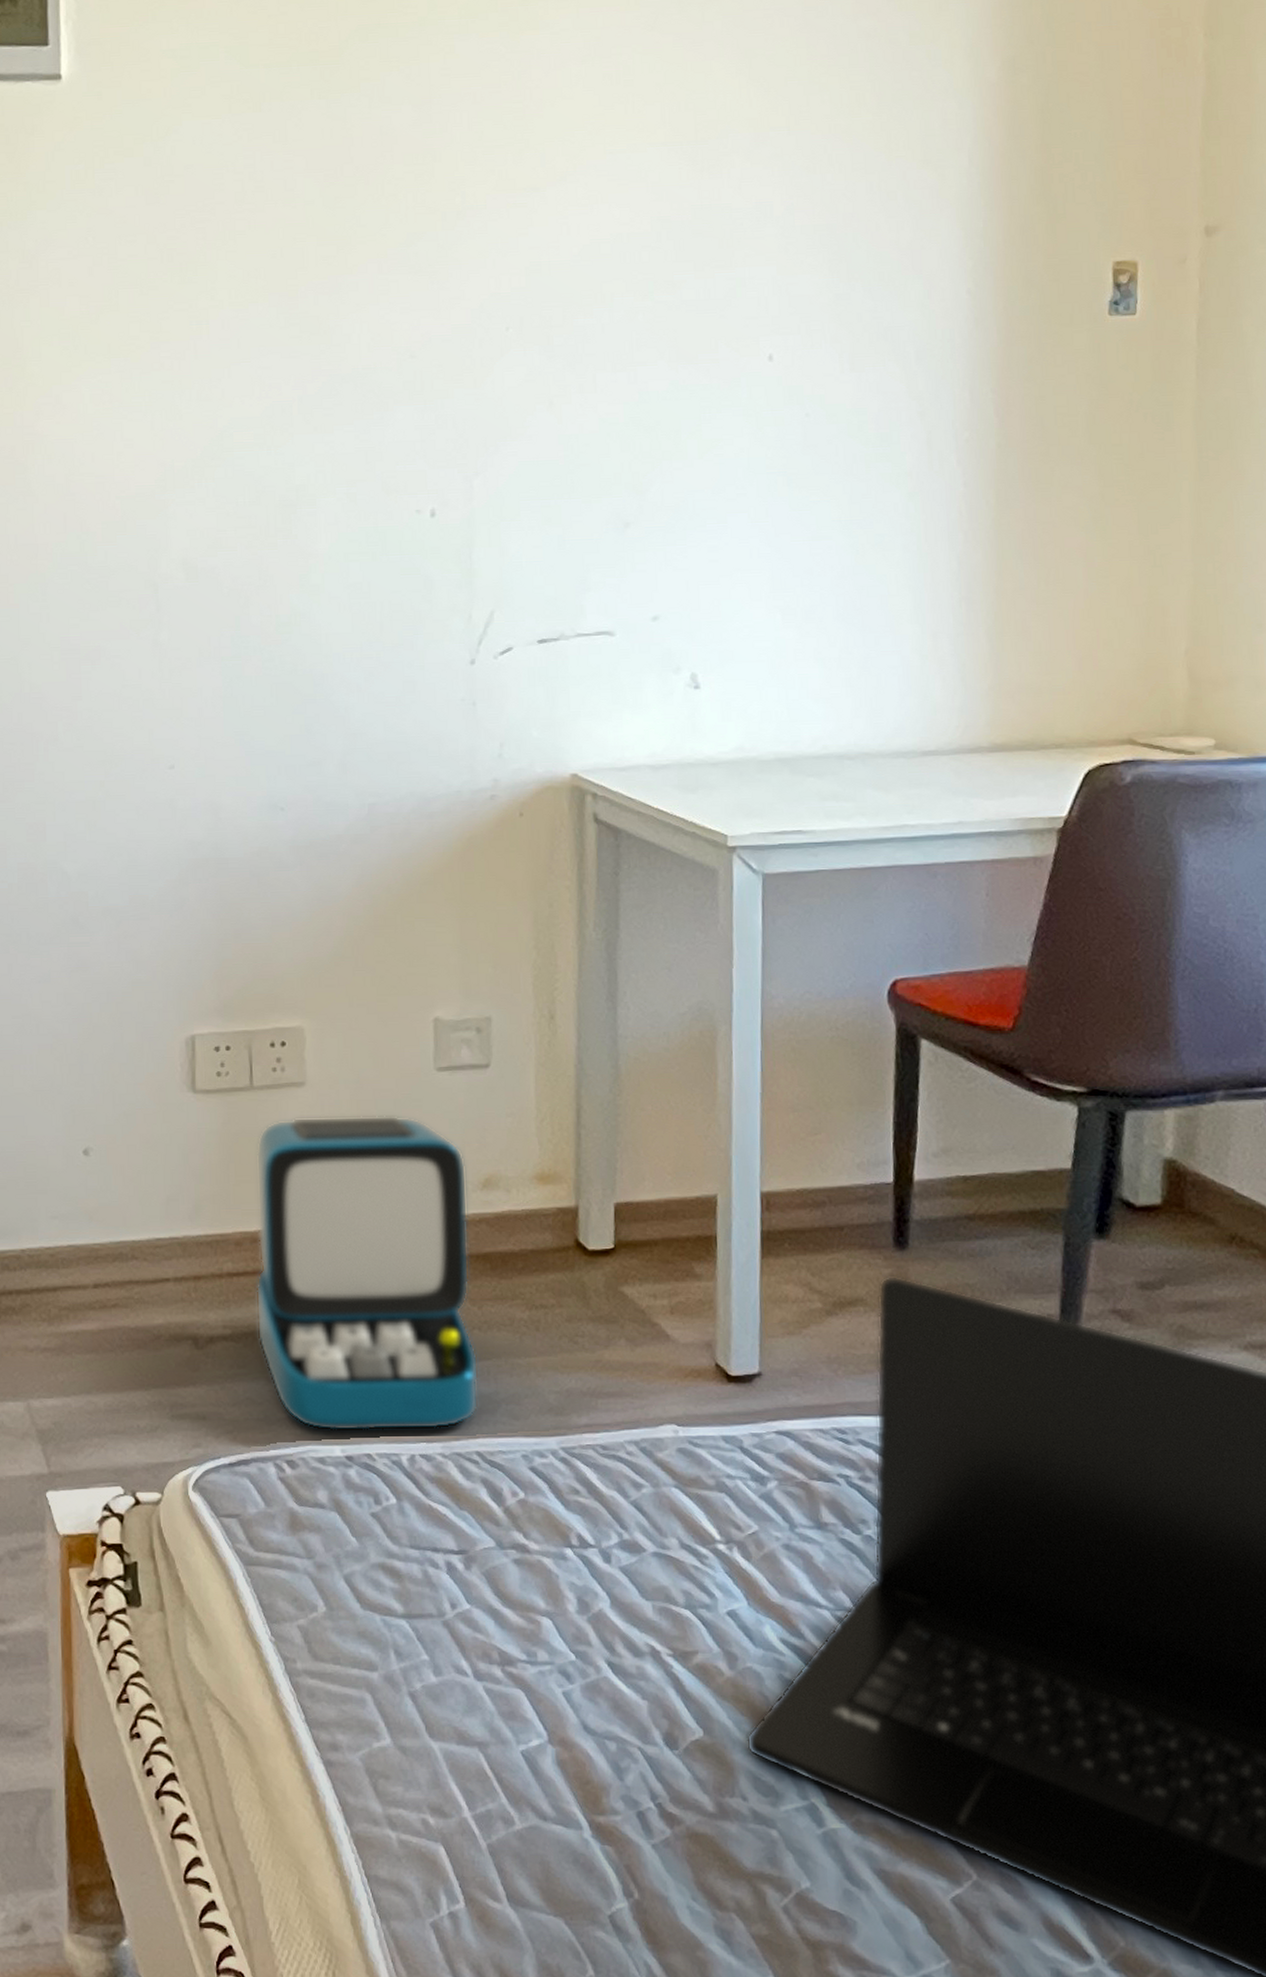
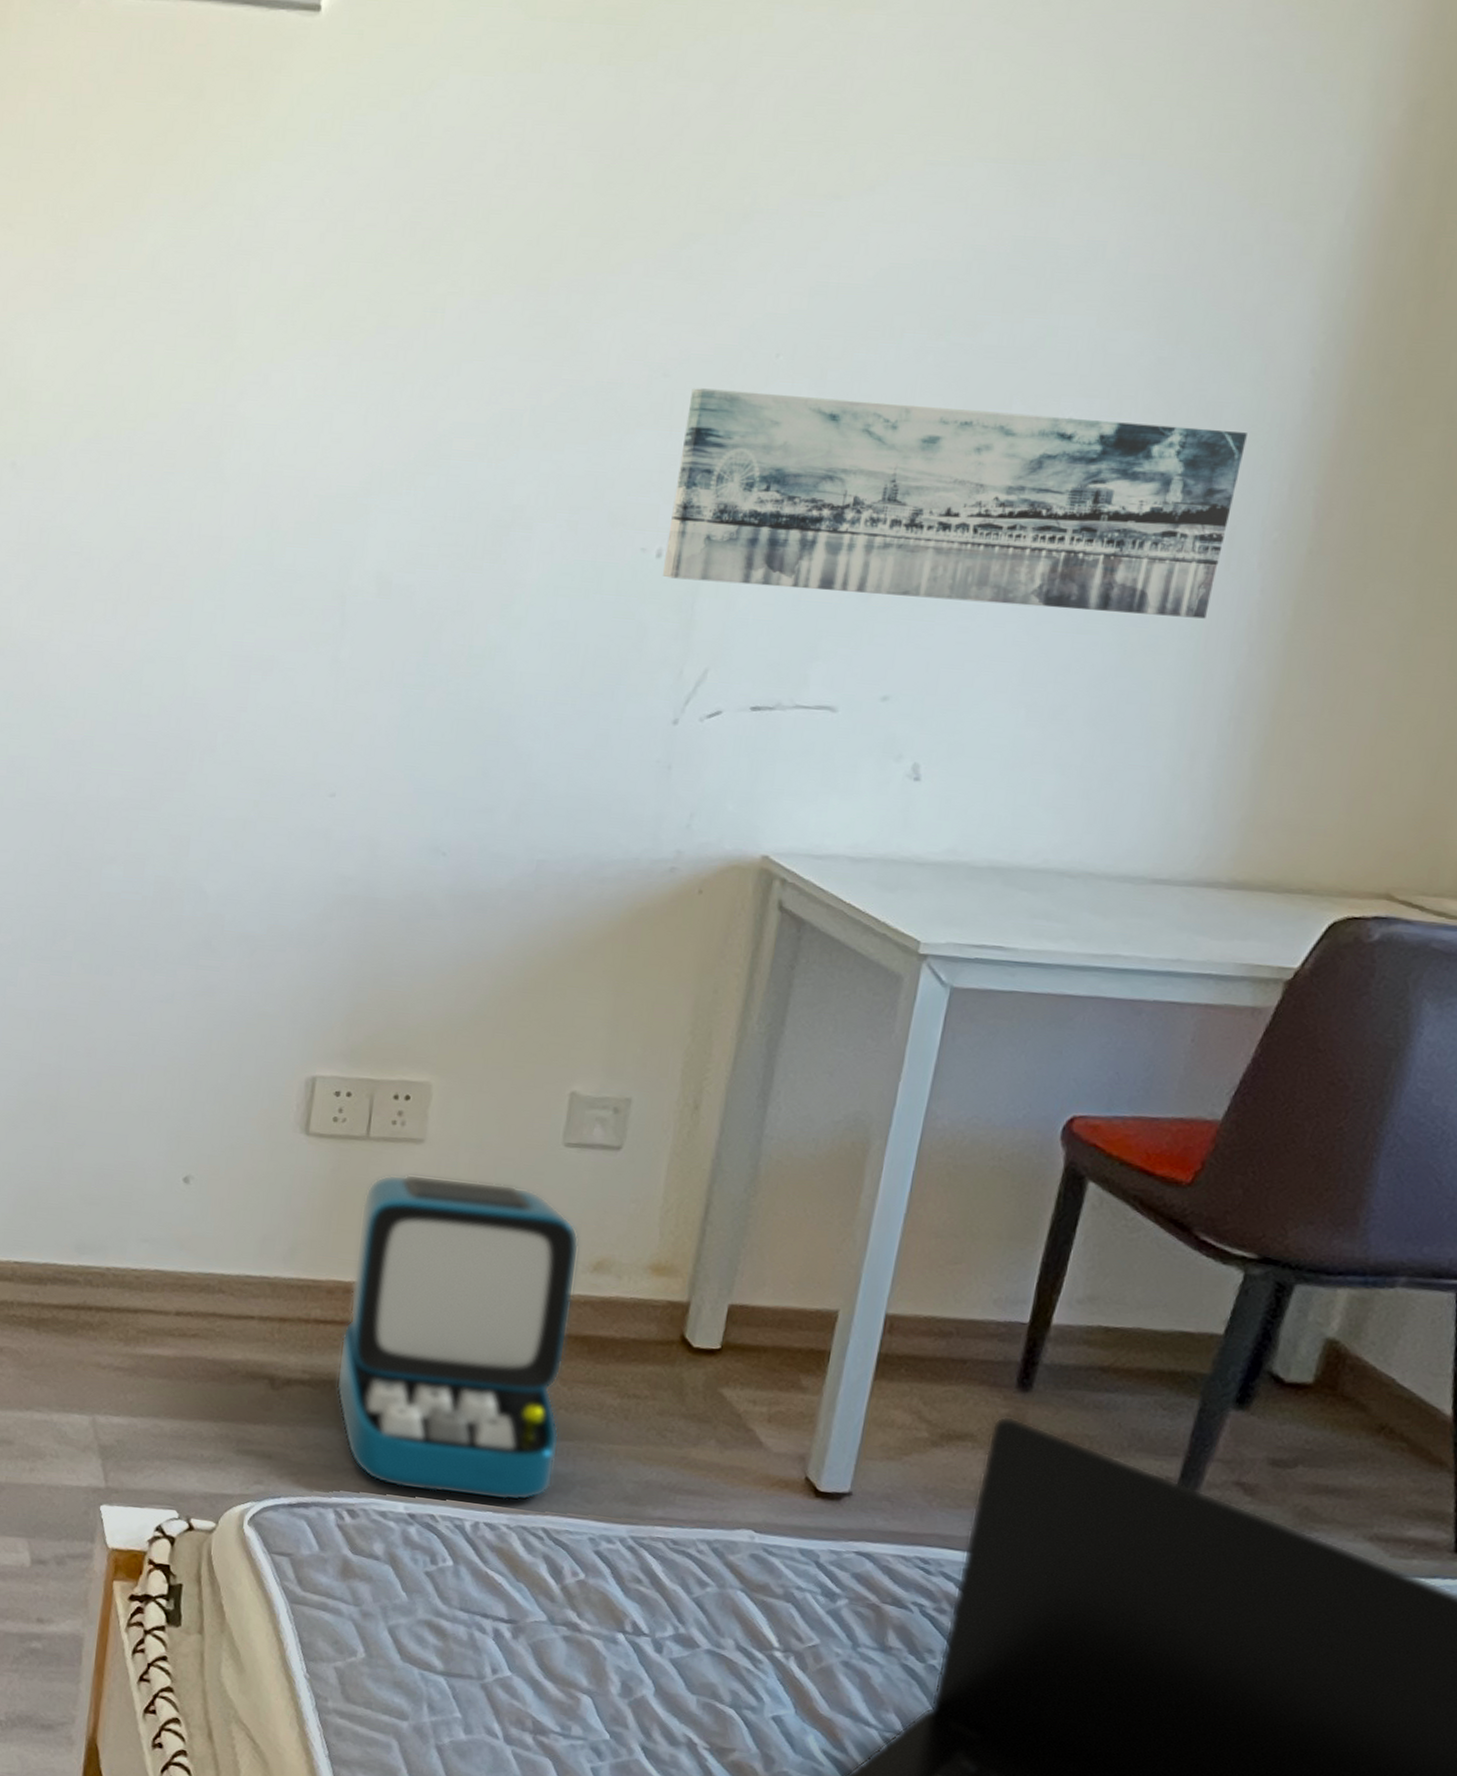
wall art: none [437,350,925,534] -> present [663,388,1247,619]

